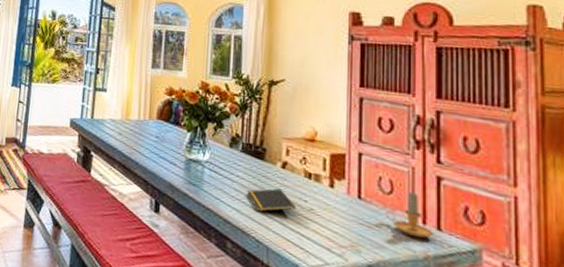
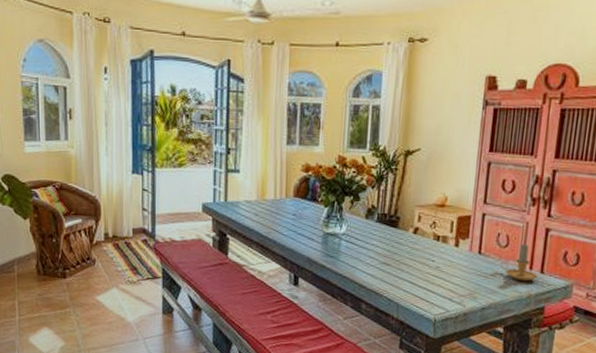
notepad: present [247,188,296,212] -> none [381,252,425,274]

